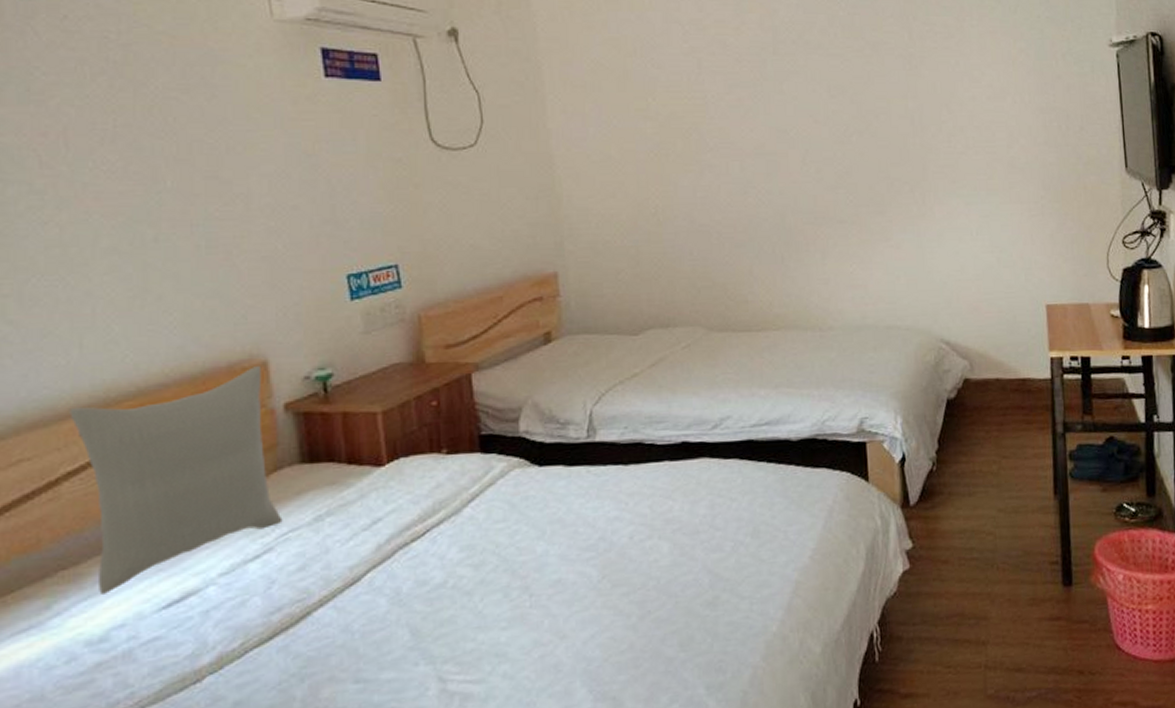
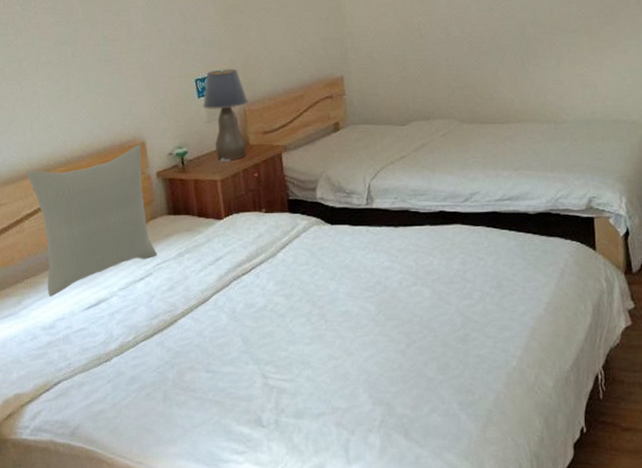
table lamp: none [356,260,426,387] -> present [202,68,249,162]

